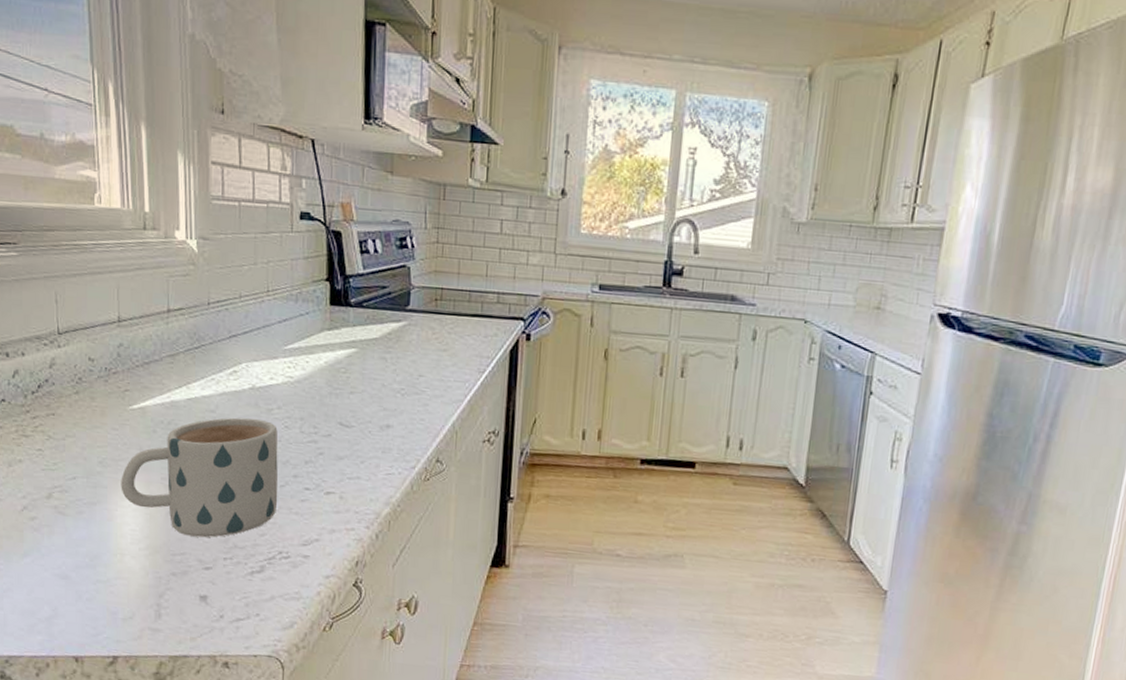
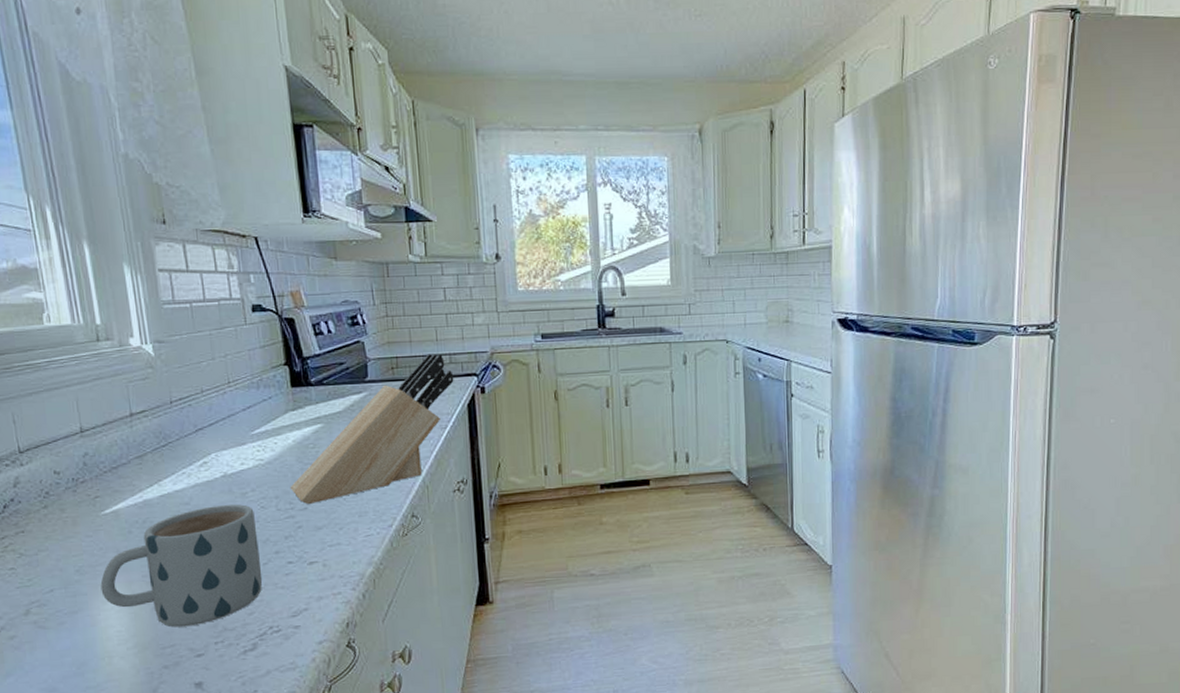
knife block: none [316,289,499,432] -> present [290,353,454,505]

